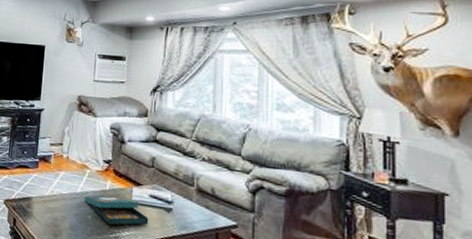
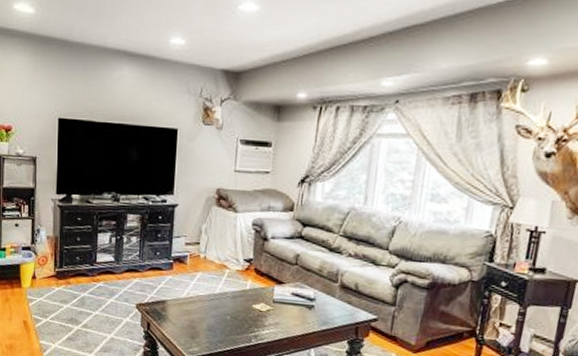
board game: present [83,195,149,225] -> none [222,295,290,325]

